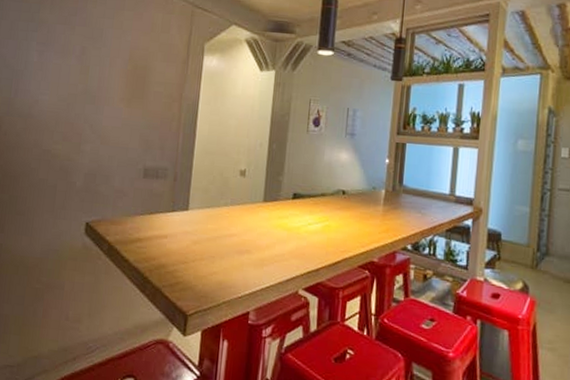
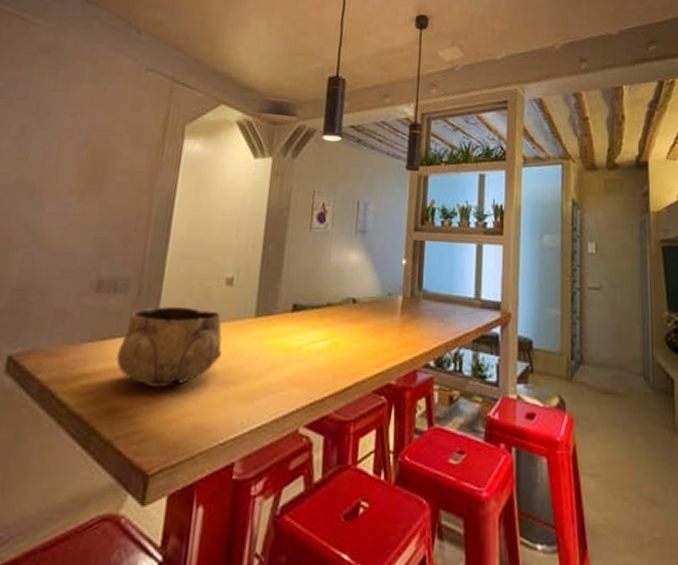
decorative bowl: none [161,191,239,252] -> present [116,306,223,388]

